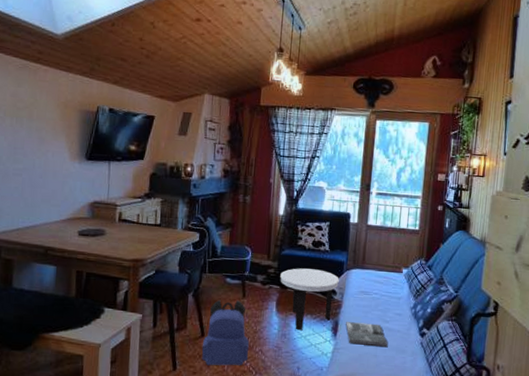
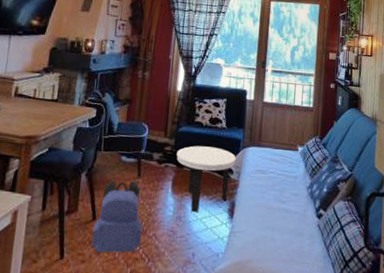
magazine: present [346,322,388,348] -> none [242,203,285,230]

